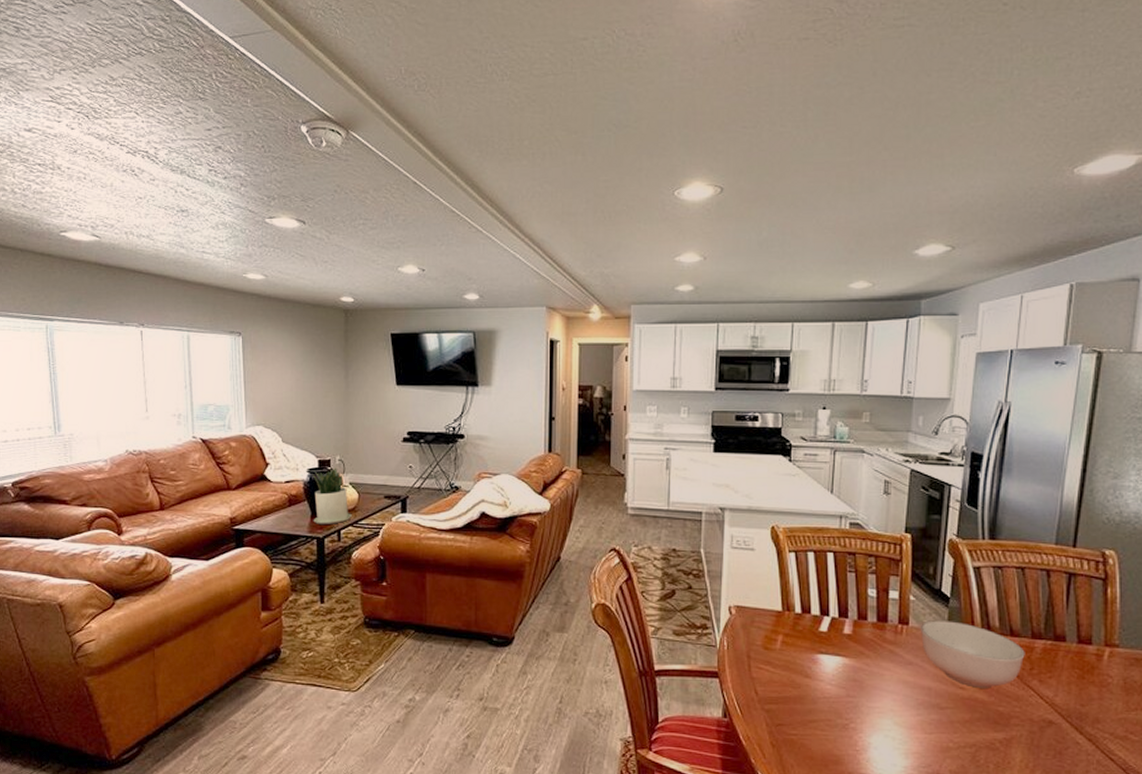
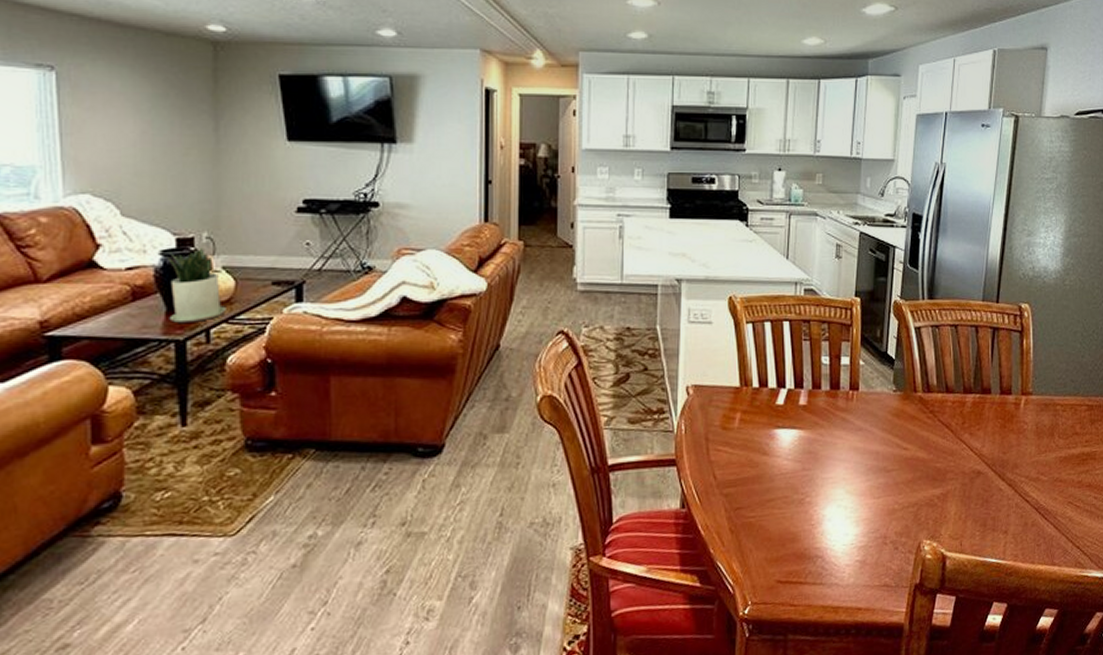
bowl: present [920,620,1025,688] -> none [868,382,958,447]

